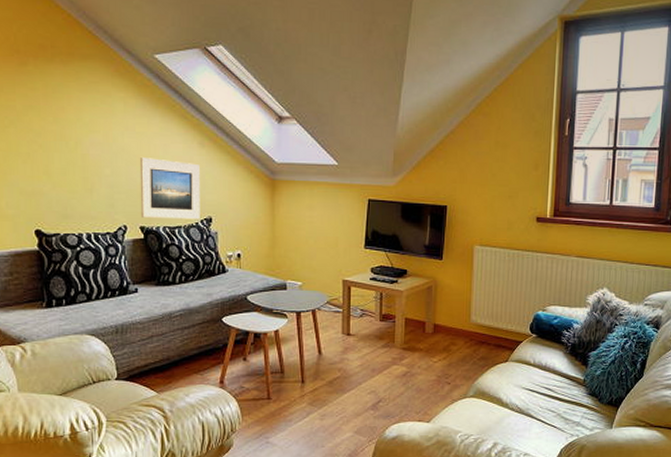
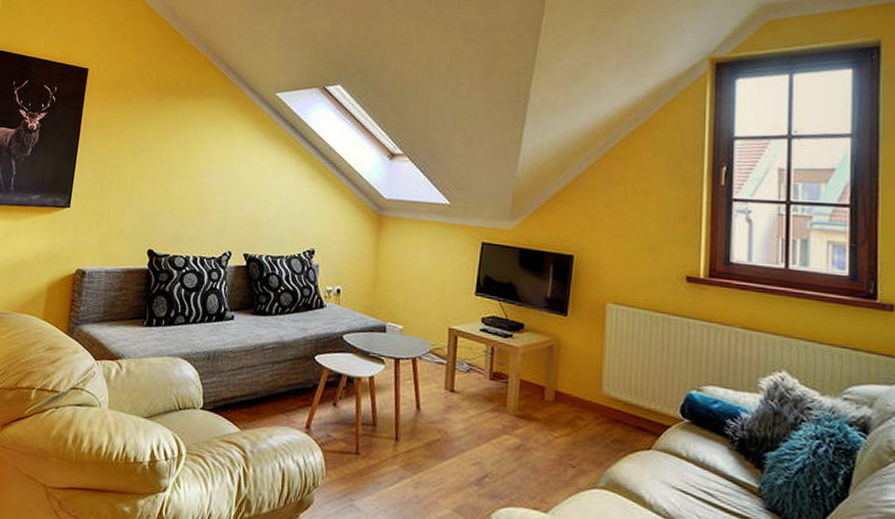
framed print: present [139,158,200,220] -> none [245,187,308,251]

